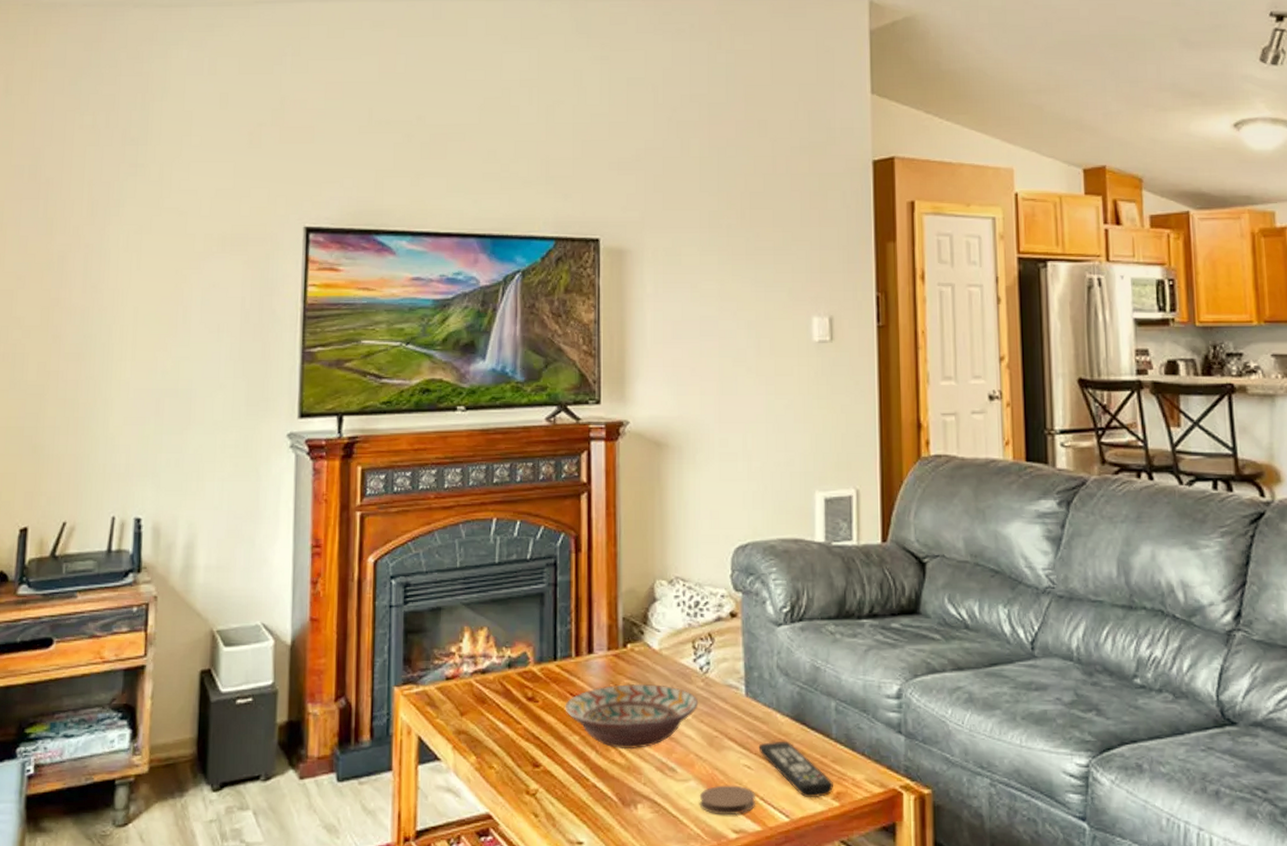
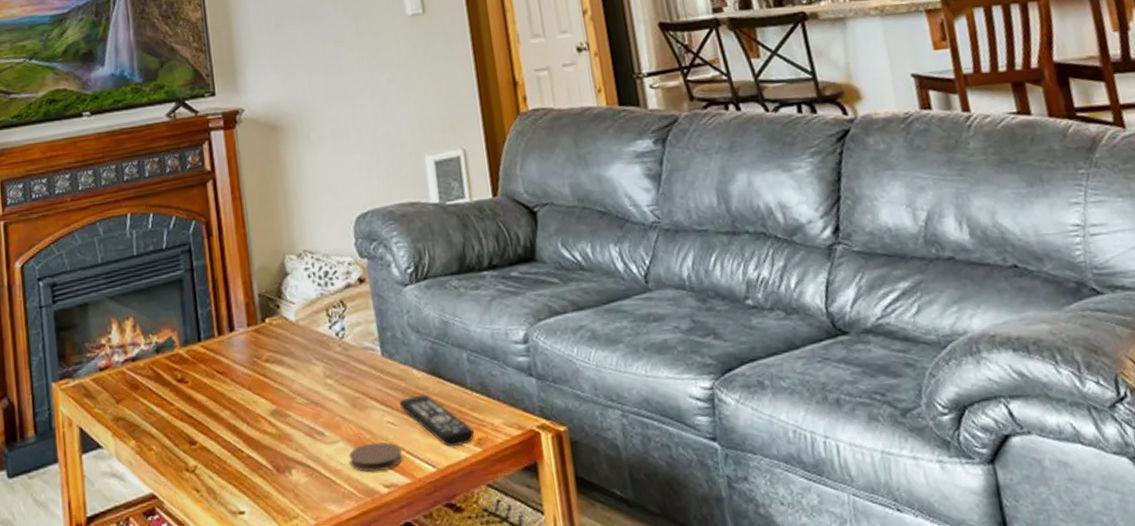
decorative bowl: present [565,683,699,750] -> none [213,353,339,419]

